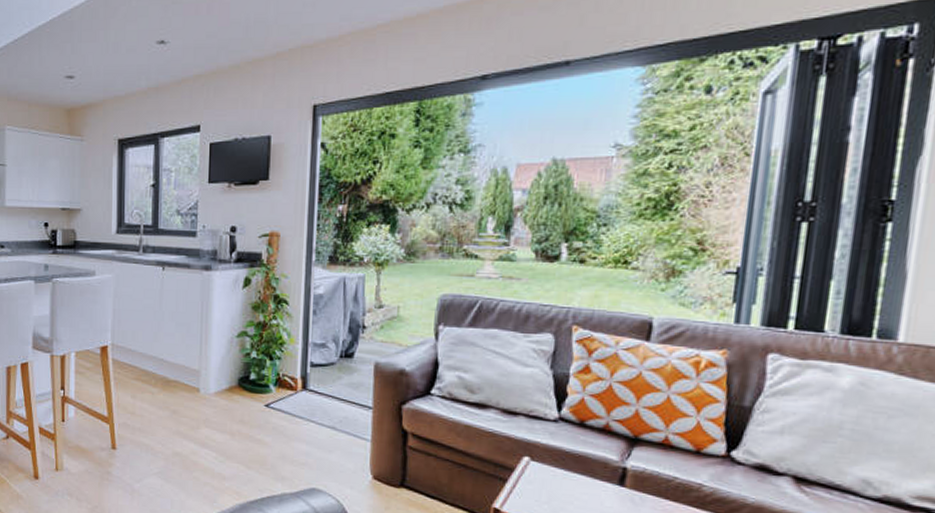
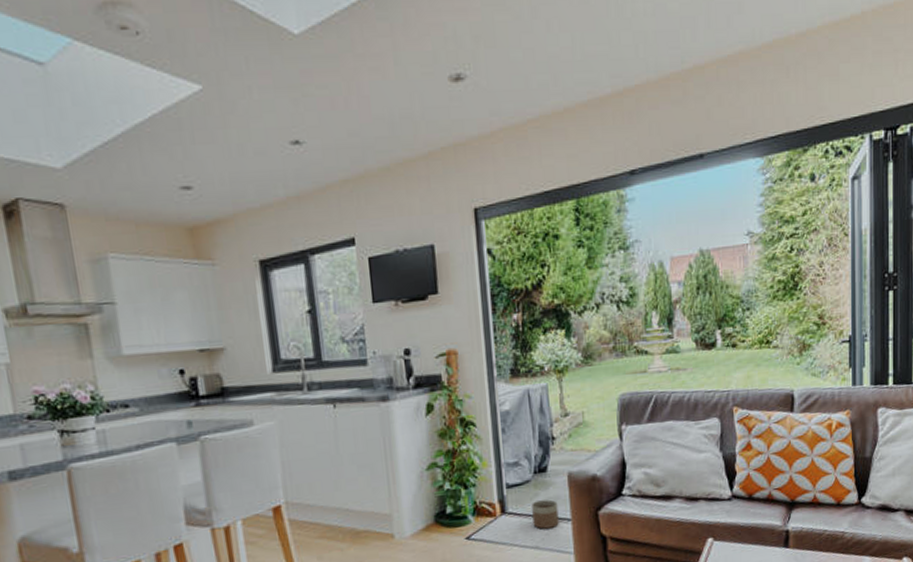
planter: none [333,384,360,412] -> present [532,499,559,529]

